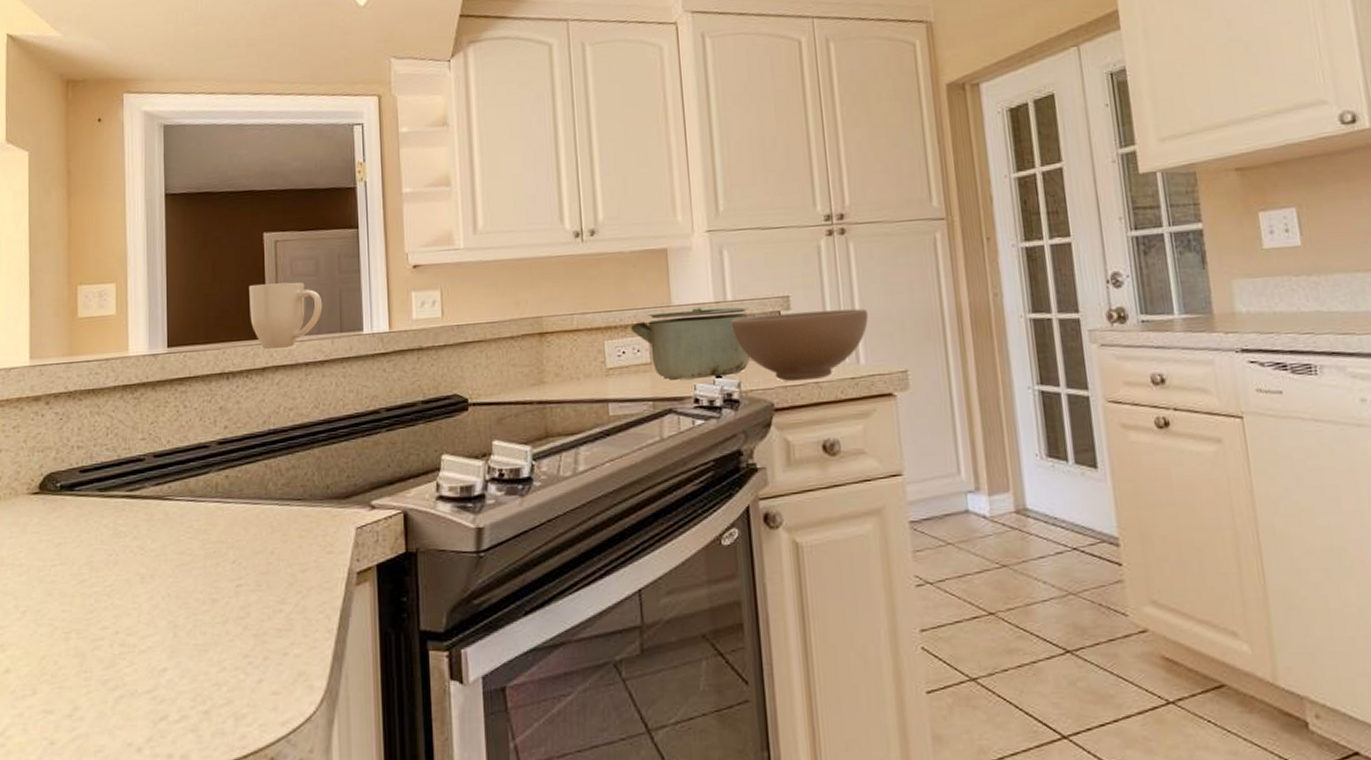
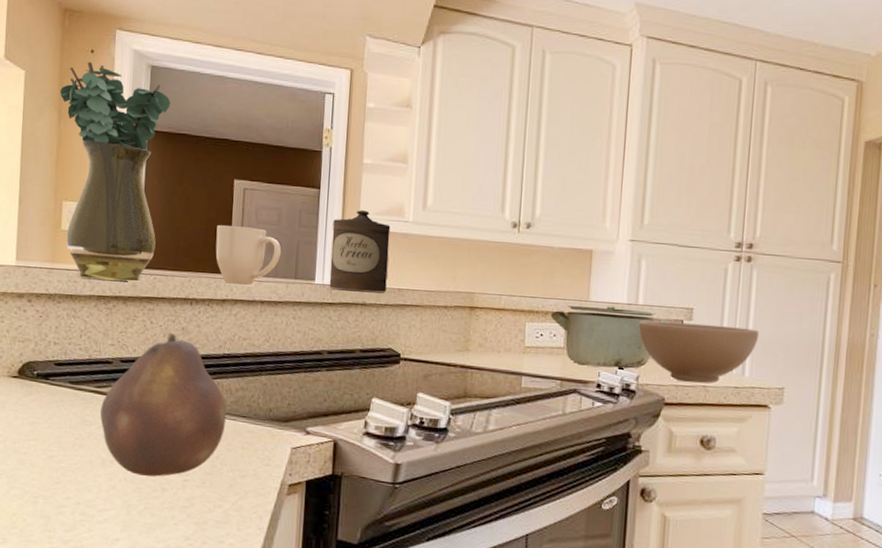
vase: none [68,131,187,368] -> present [60,61,171,282]
fruit: none [135,414,279,588] -> present [100,332,227,477]
canister: none [376,244,444,337] -> present [329,210,391,293]

